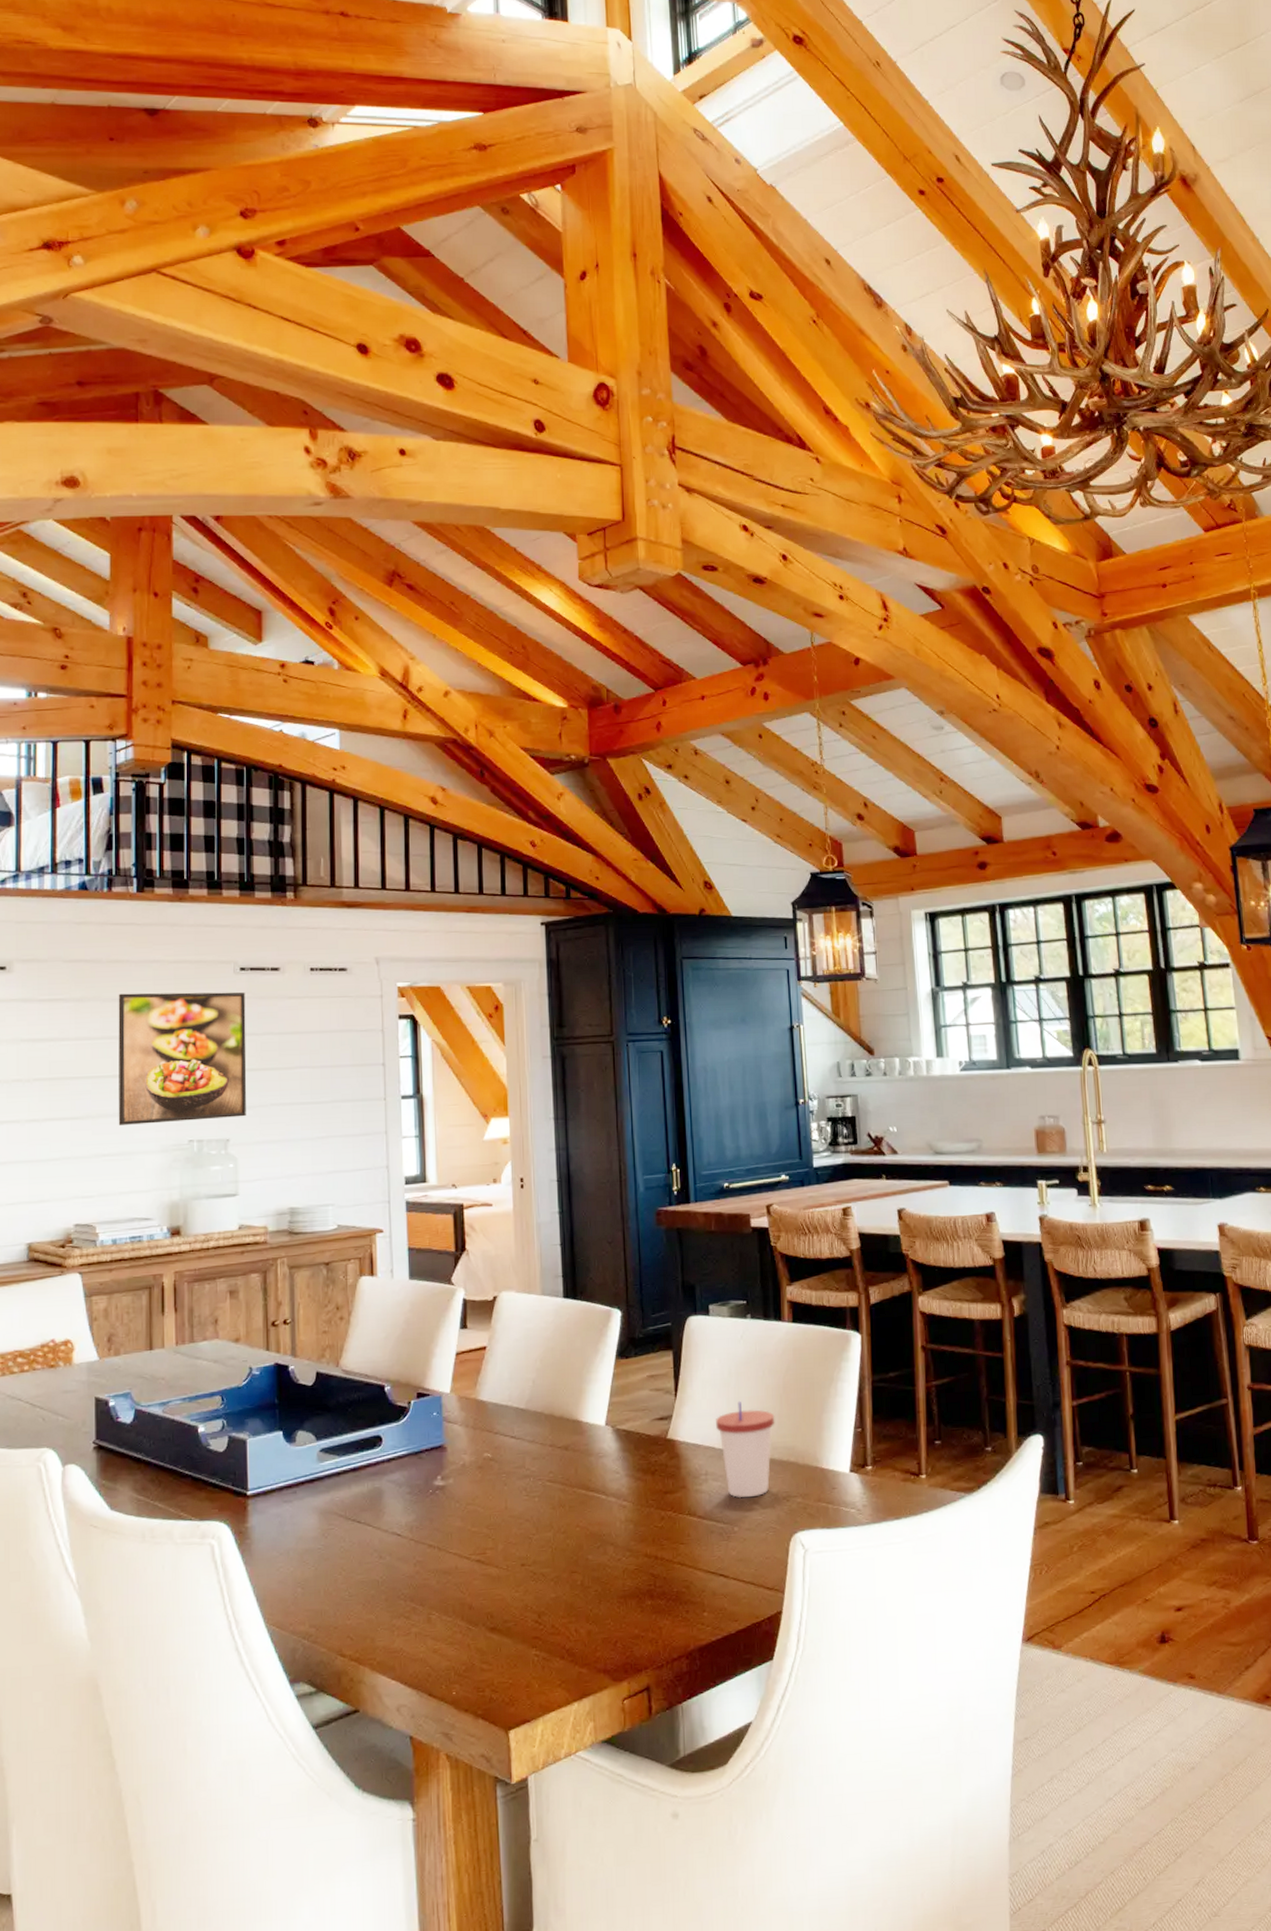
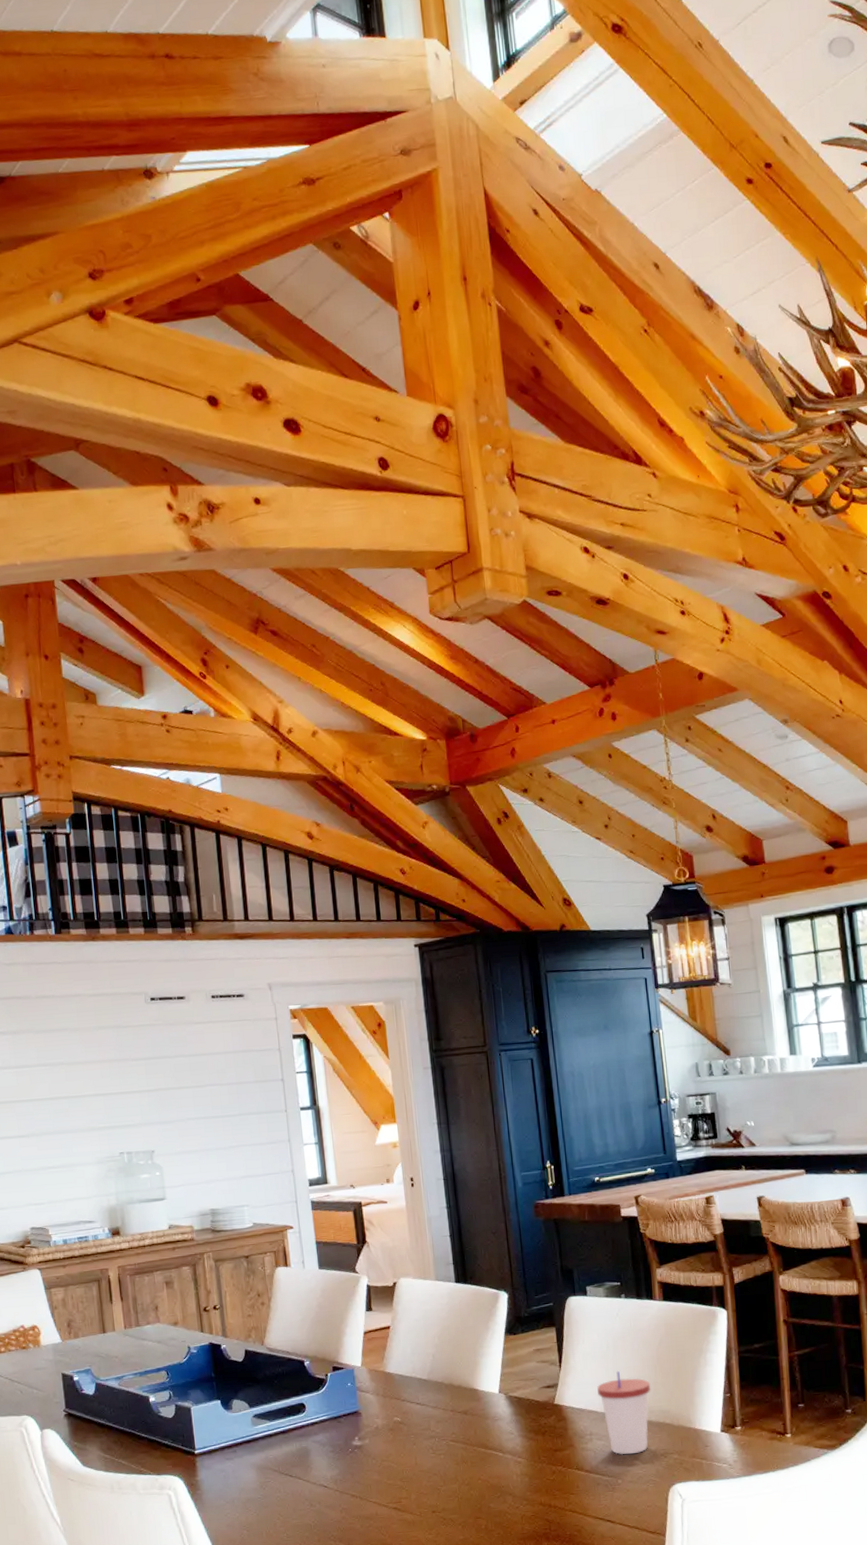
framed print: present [118,992,247,1125] -> none [48,1020,167,1141]

